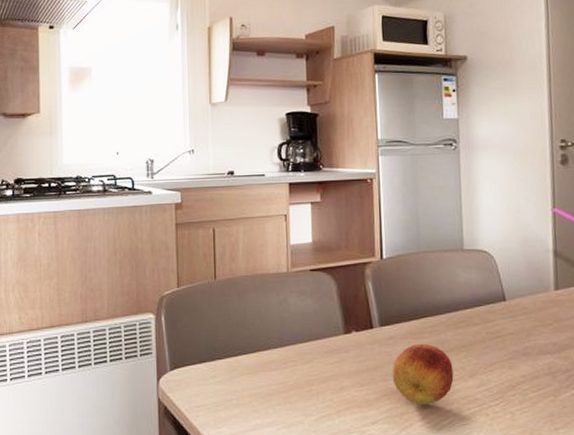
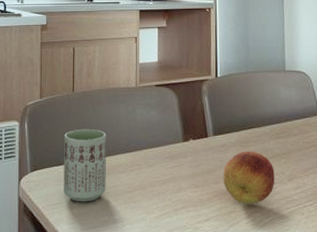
cup: none [207,320,257,404] -> present [64,128,106,202]

